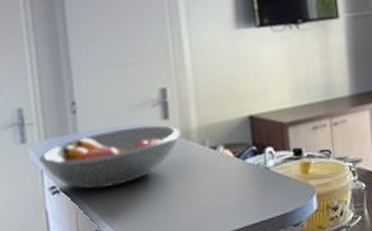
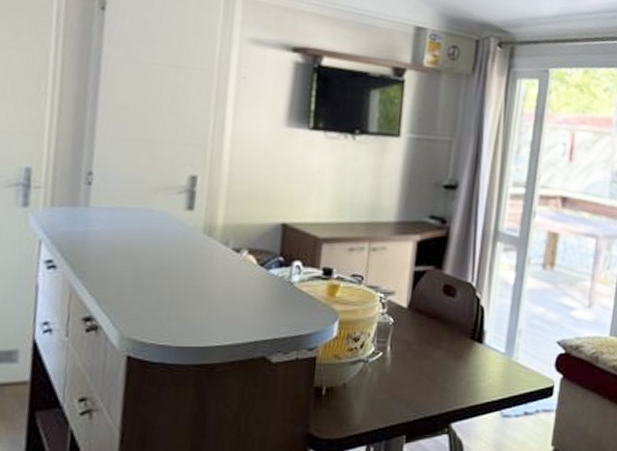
fruit bowl: present [39,125,181,189] -> none [39,210,205,273]

